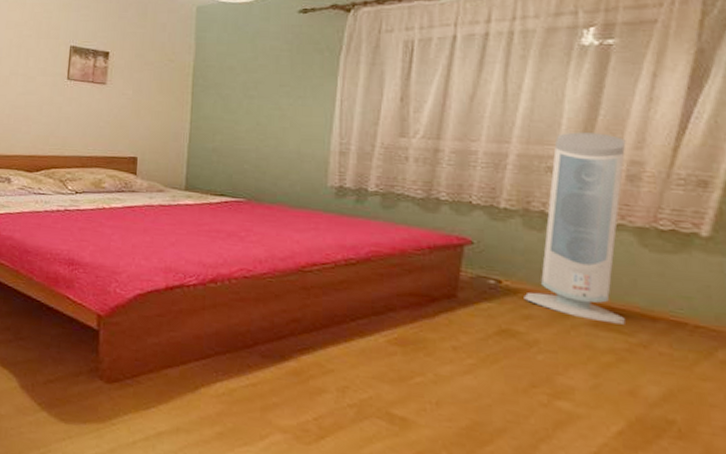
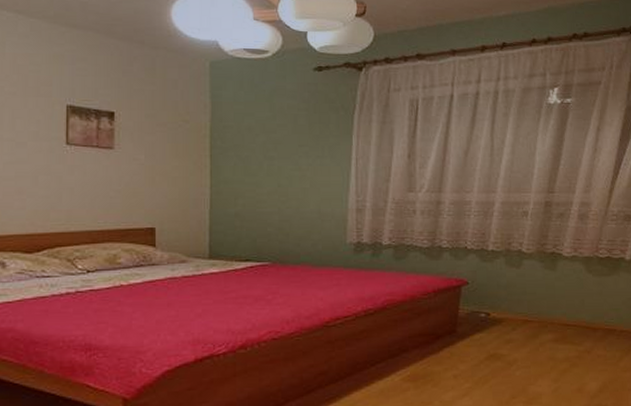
air purifier: present [524,132,626,325] -> none [506,180,579,338]

